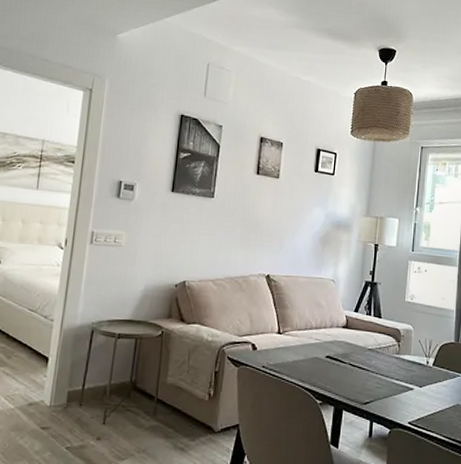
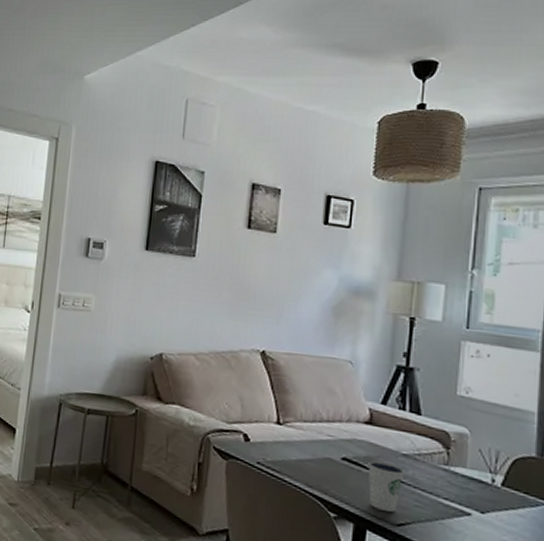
dixie cup: none [344,356,370,394] -> present [368,460,405,512]

